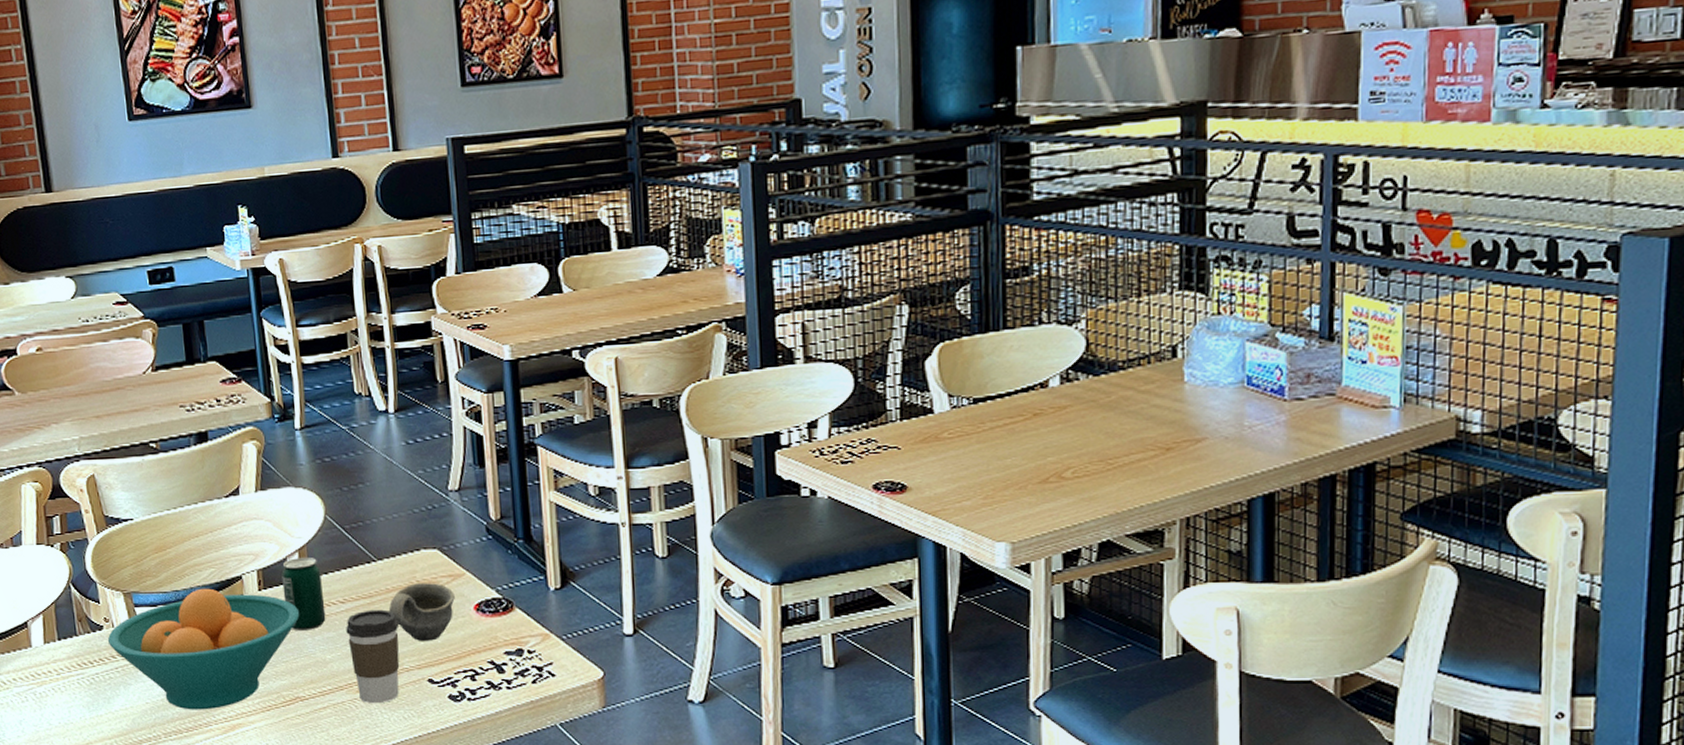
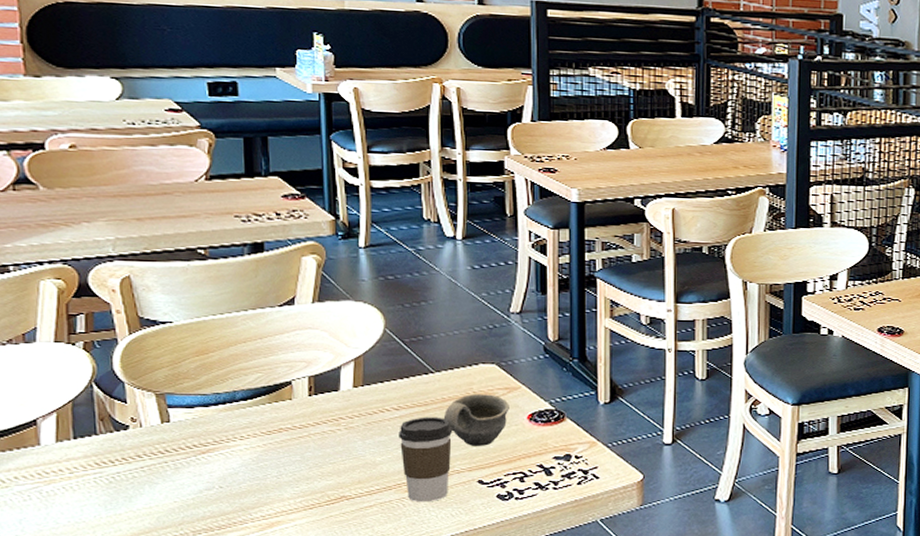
fruit bowl: present [107,588,300,710] -> none [133,392,351,509]
beverage can: present [281,556,326,630] -> none [335,366,379,434]

